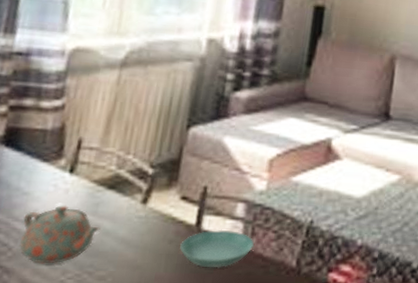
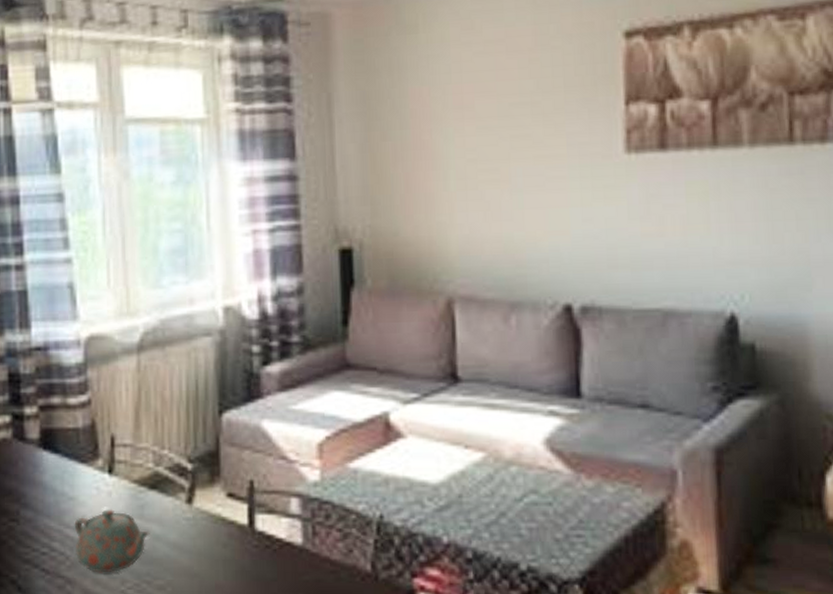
saucer: present [180,229,255,268] -> none [236,529,319,575]

